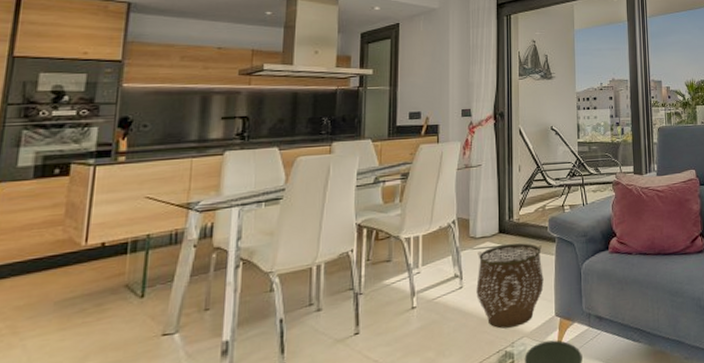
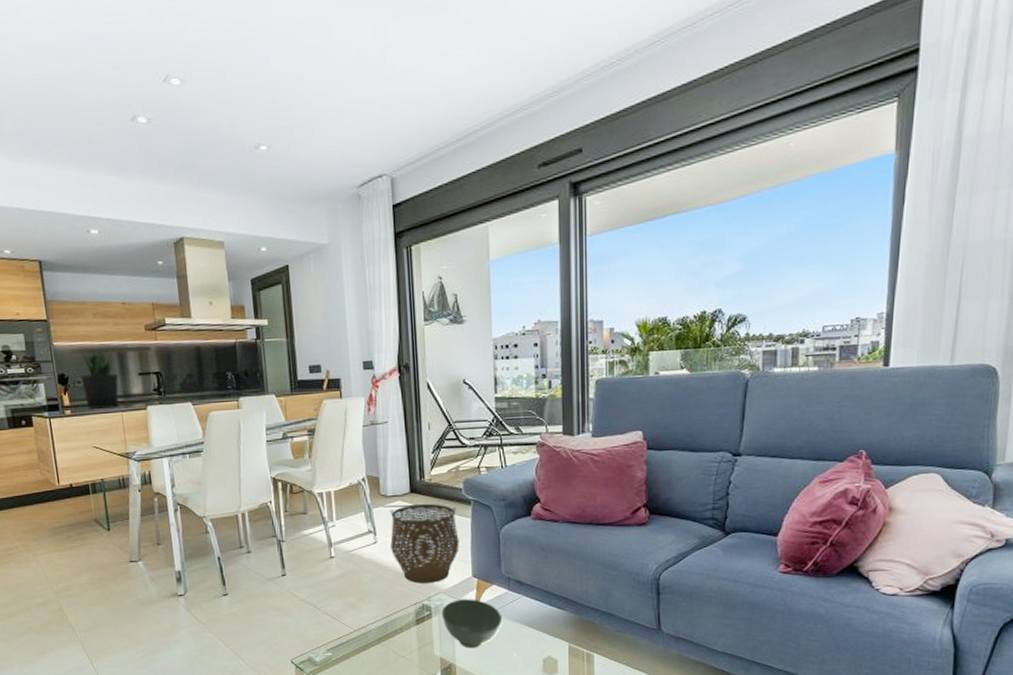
planter: none [148,91,197,155] -> present [80,348,119,409]

